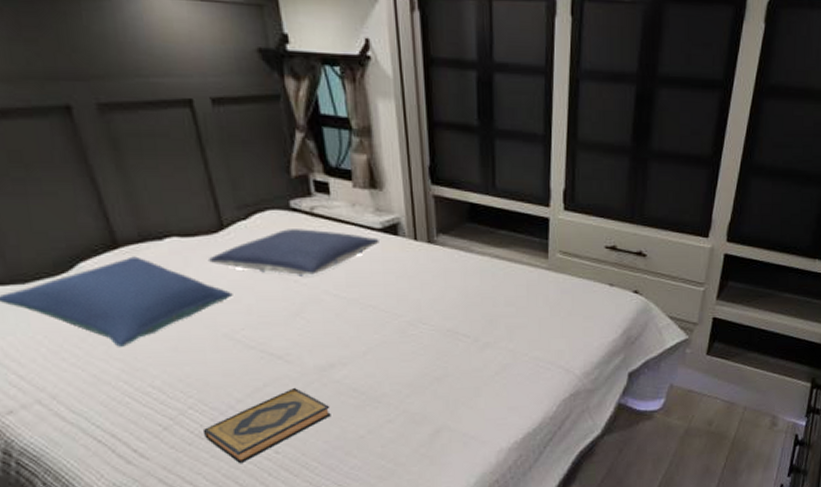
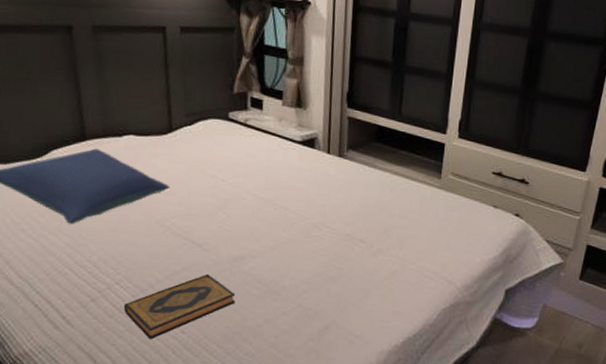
pillow: present [207,229,379,276] -> none [154,135,298,177]

